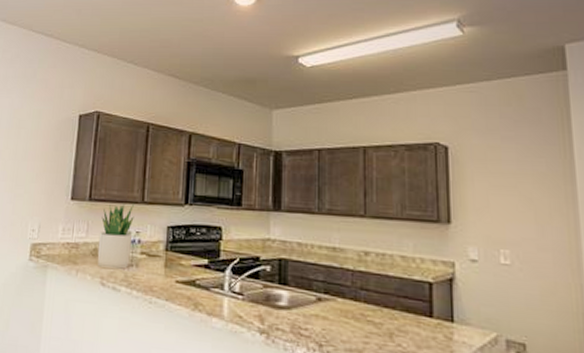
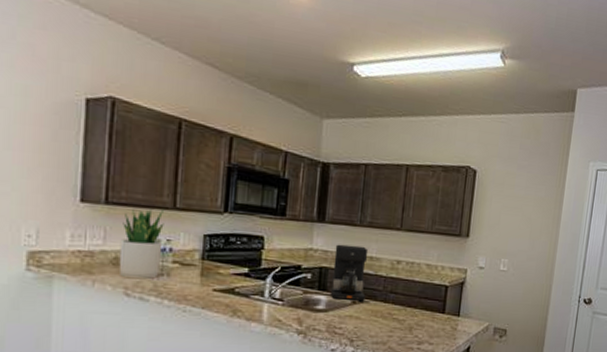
coffee maker: none [291,233,332,299] -> present [330,244,368,302]

